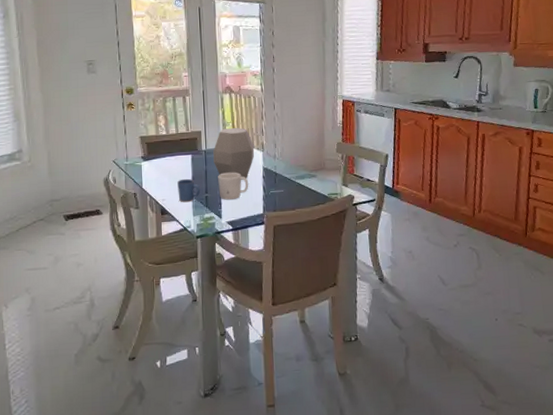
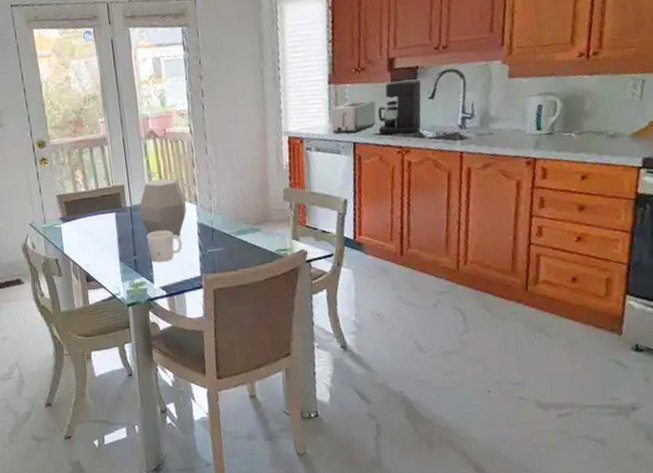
mug: present [177,178,201,203] -> none [102,240,129,268]
toaster: none [378,75,414,101] -> present [331,100,377,134]
coffee maker: none [414,61,449,104] -> present [378,80,422,135]

